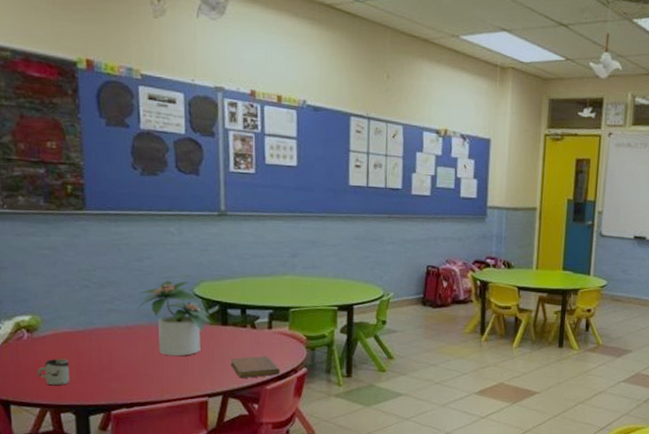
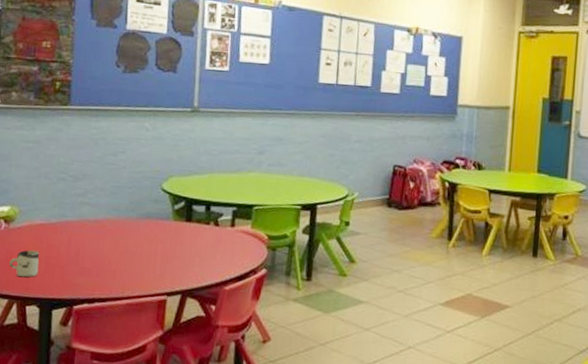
potted plant: present [136,280,211,357] -> none [106,175,176,253]
notebook: present [231,356,280,379] -> none [192,254,240,278]

